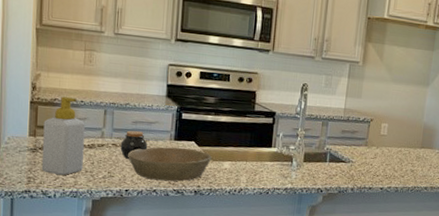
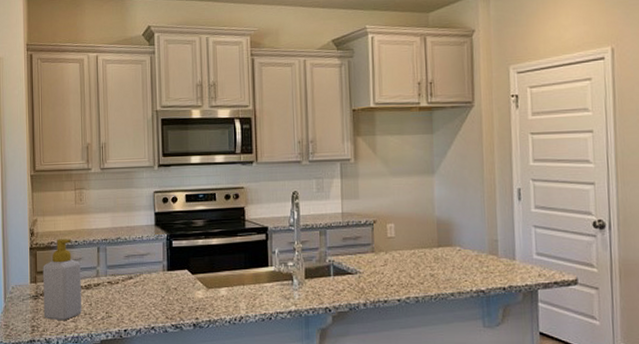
jar: present [120,130,148,159] -> none [115,266,142,297]
bowl: present [127,147,212,182] -> none [122,277,208,316]

